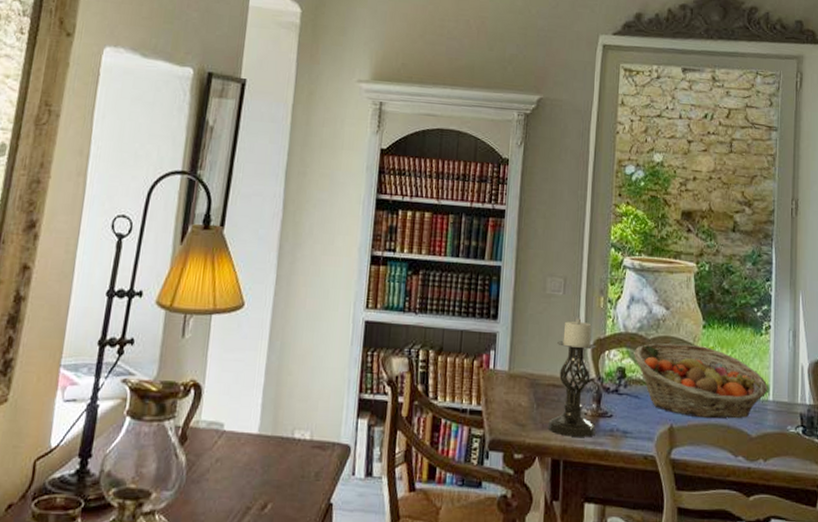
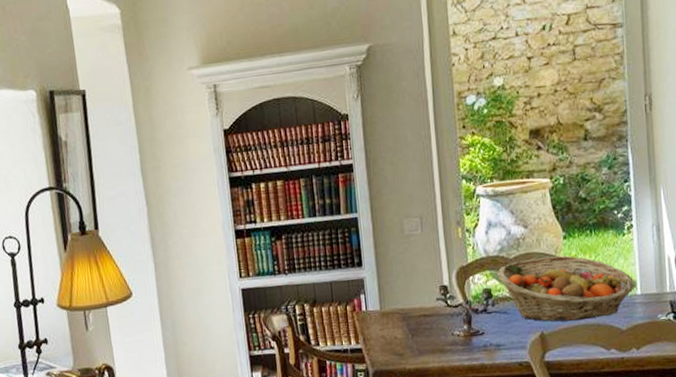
candle holder: present [547,318,597,437] -> none [422,251,470,358]

